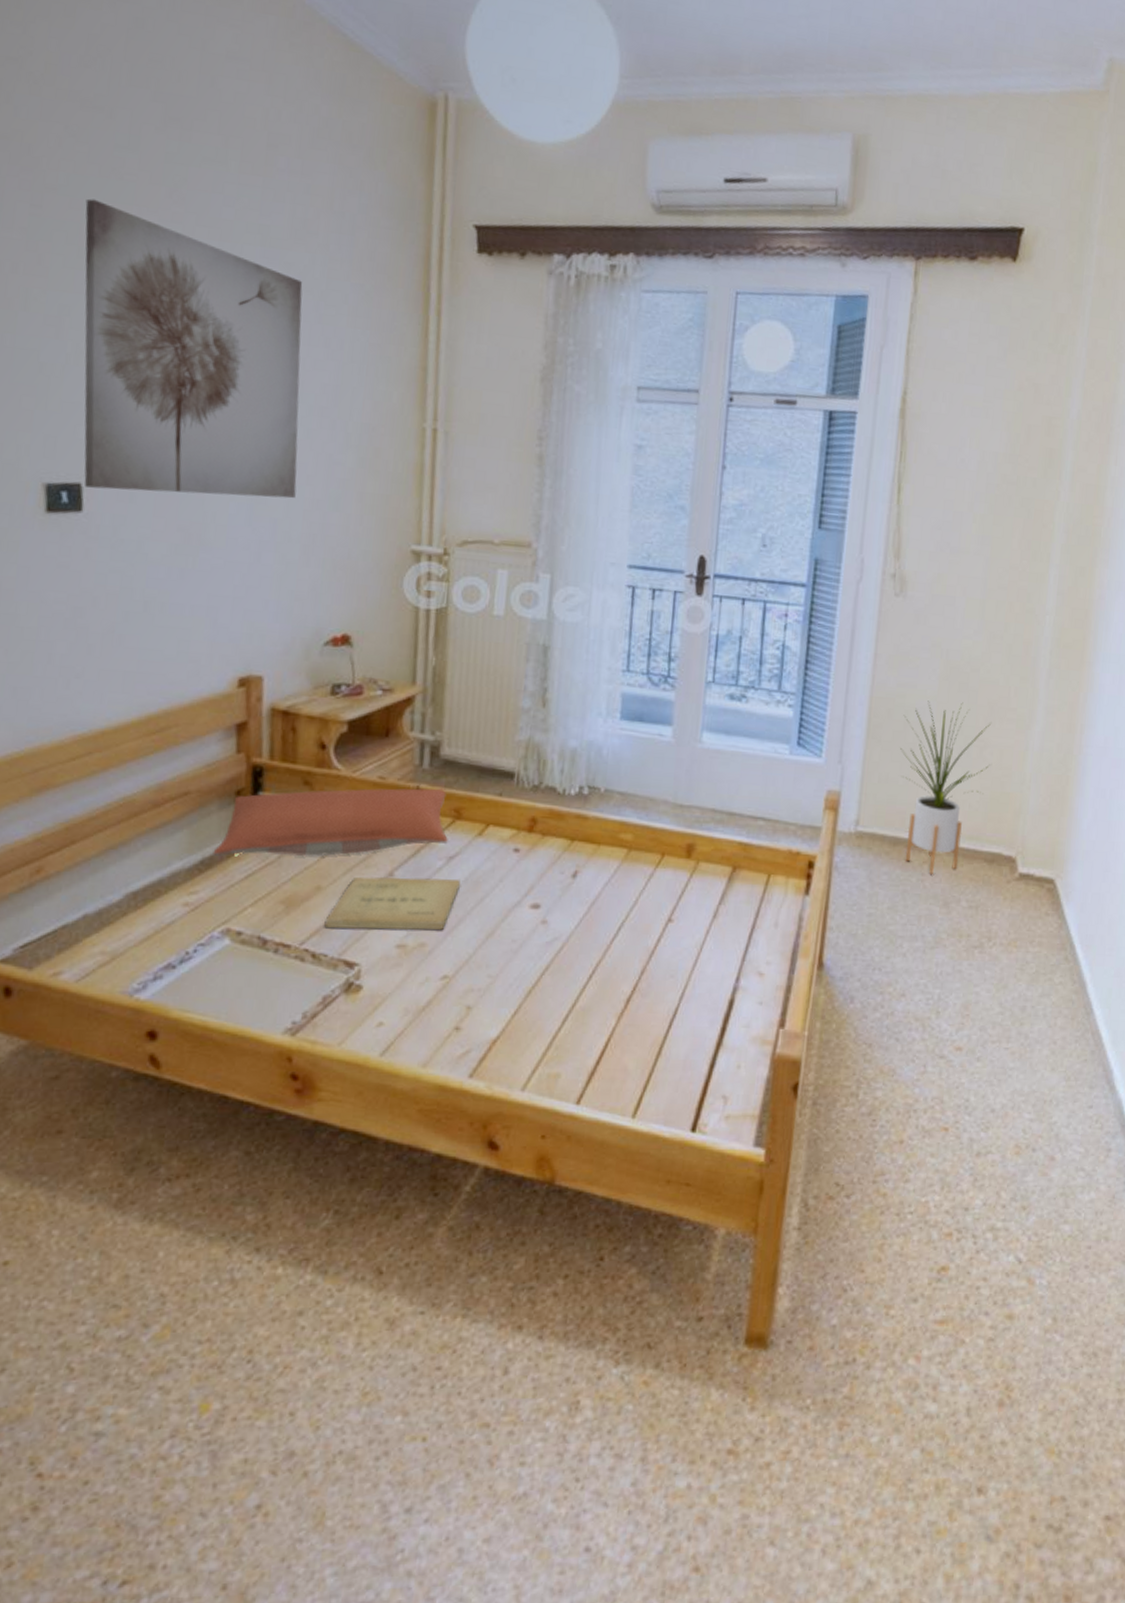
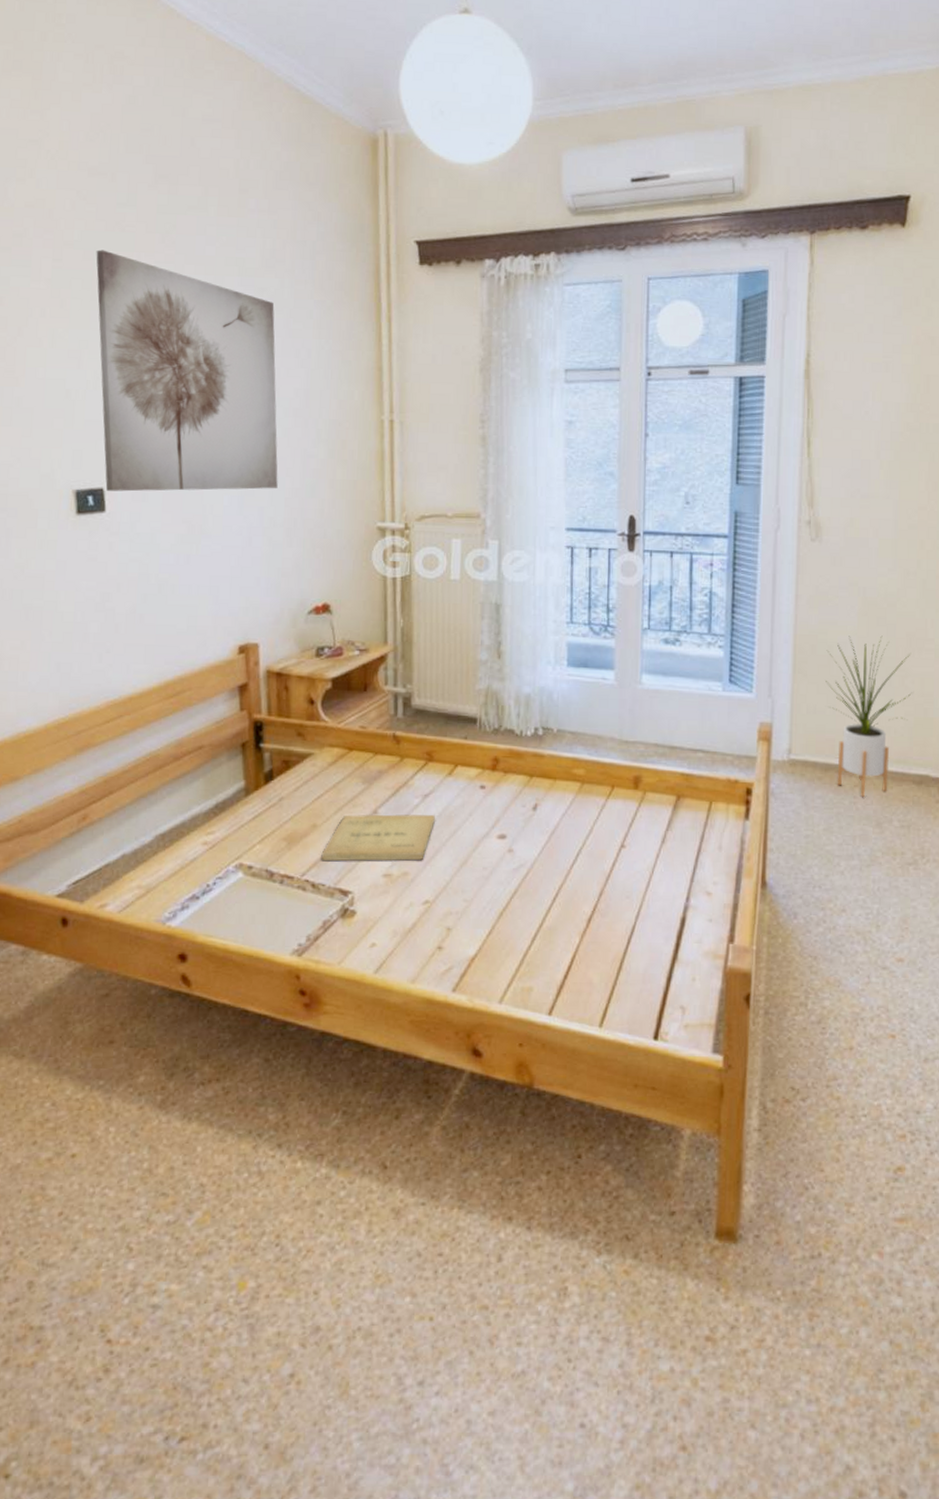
pillow: present [212,788,448,857] -> none [225,734,423,800]

